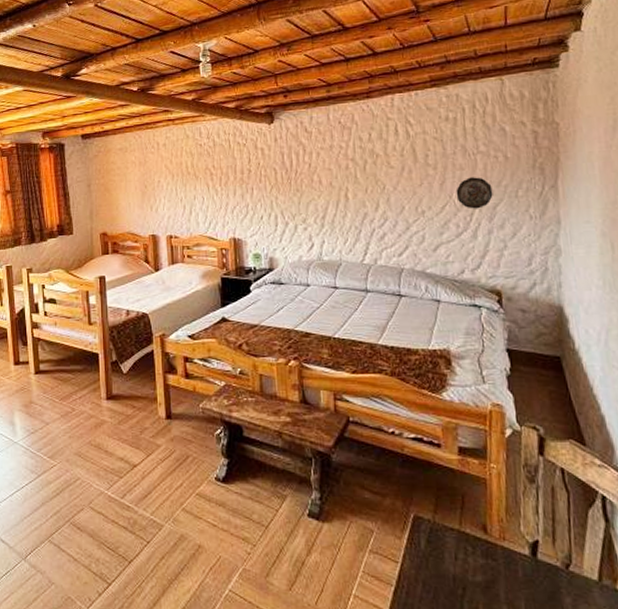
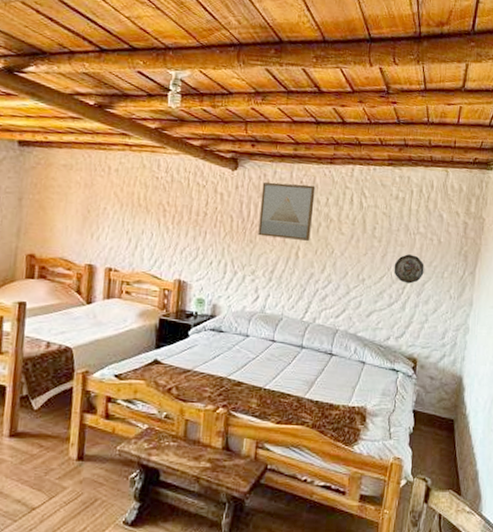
wall art: none [300,123,358,184] -> present [258,182,316,241]

